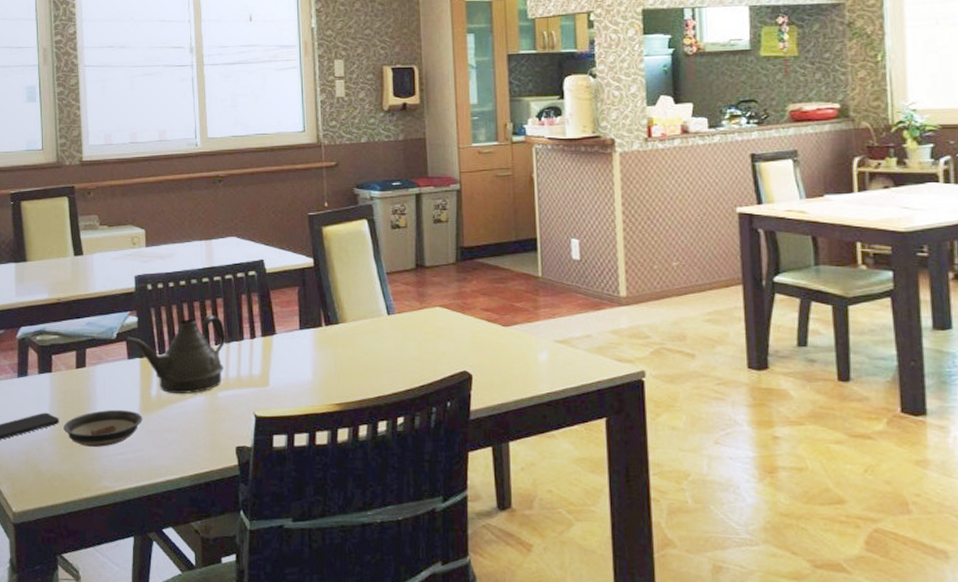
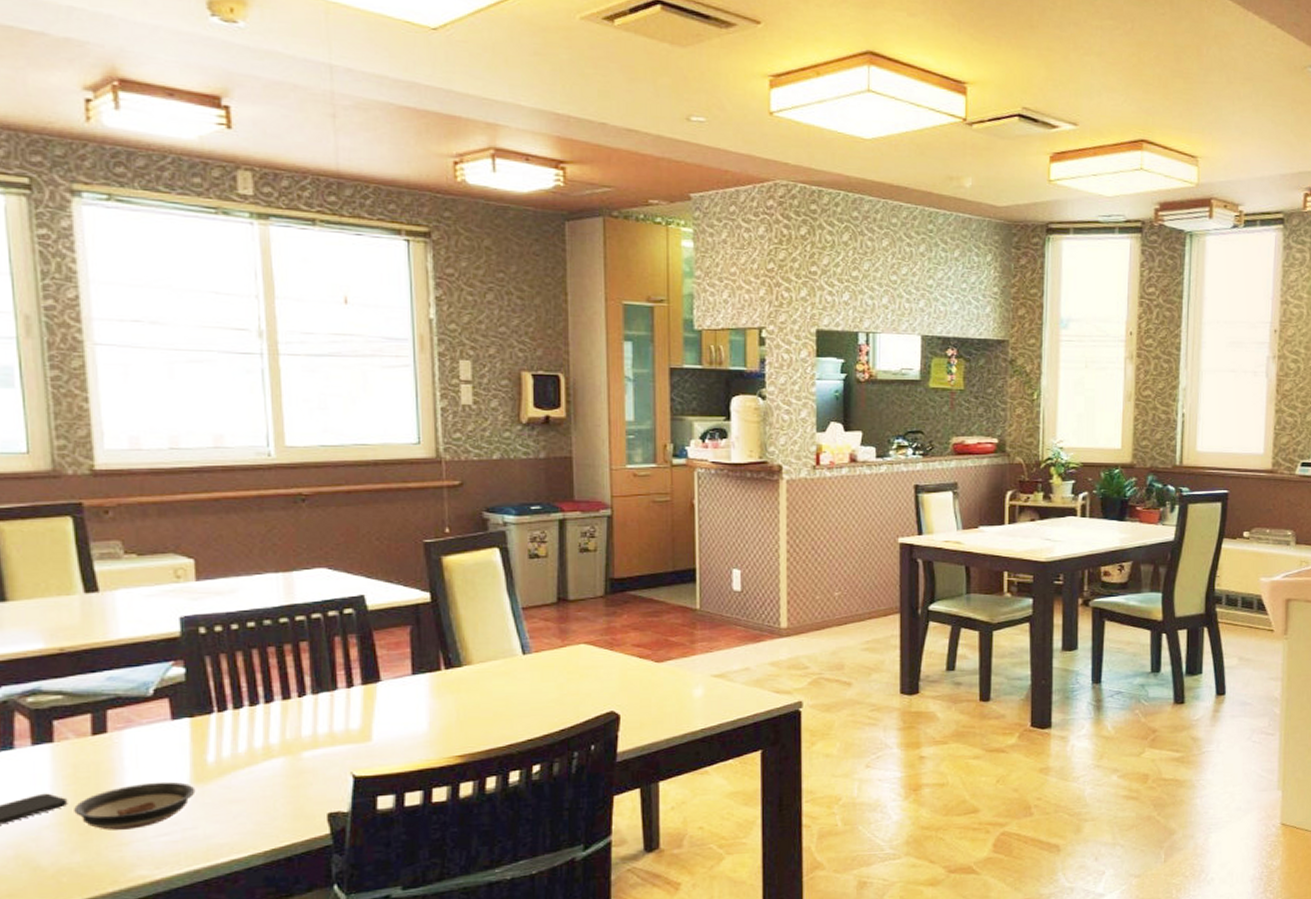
teapot: present [126,314,226,394] -> none [168,661,314,757]

